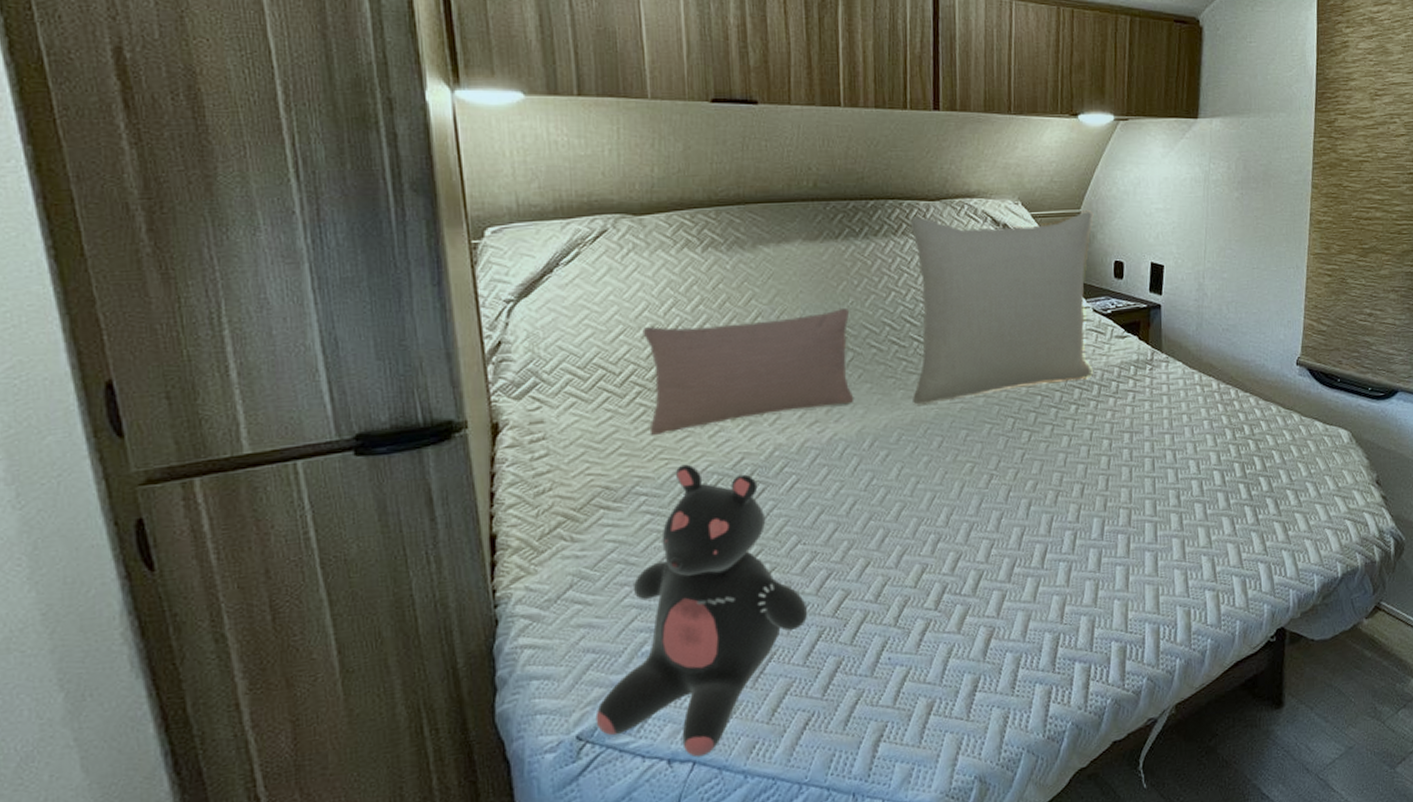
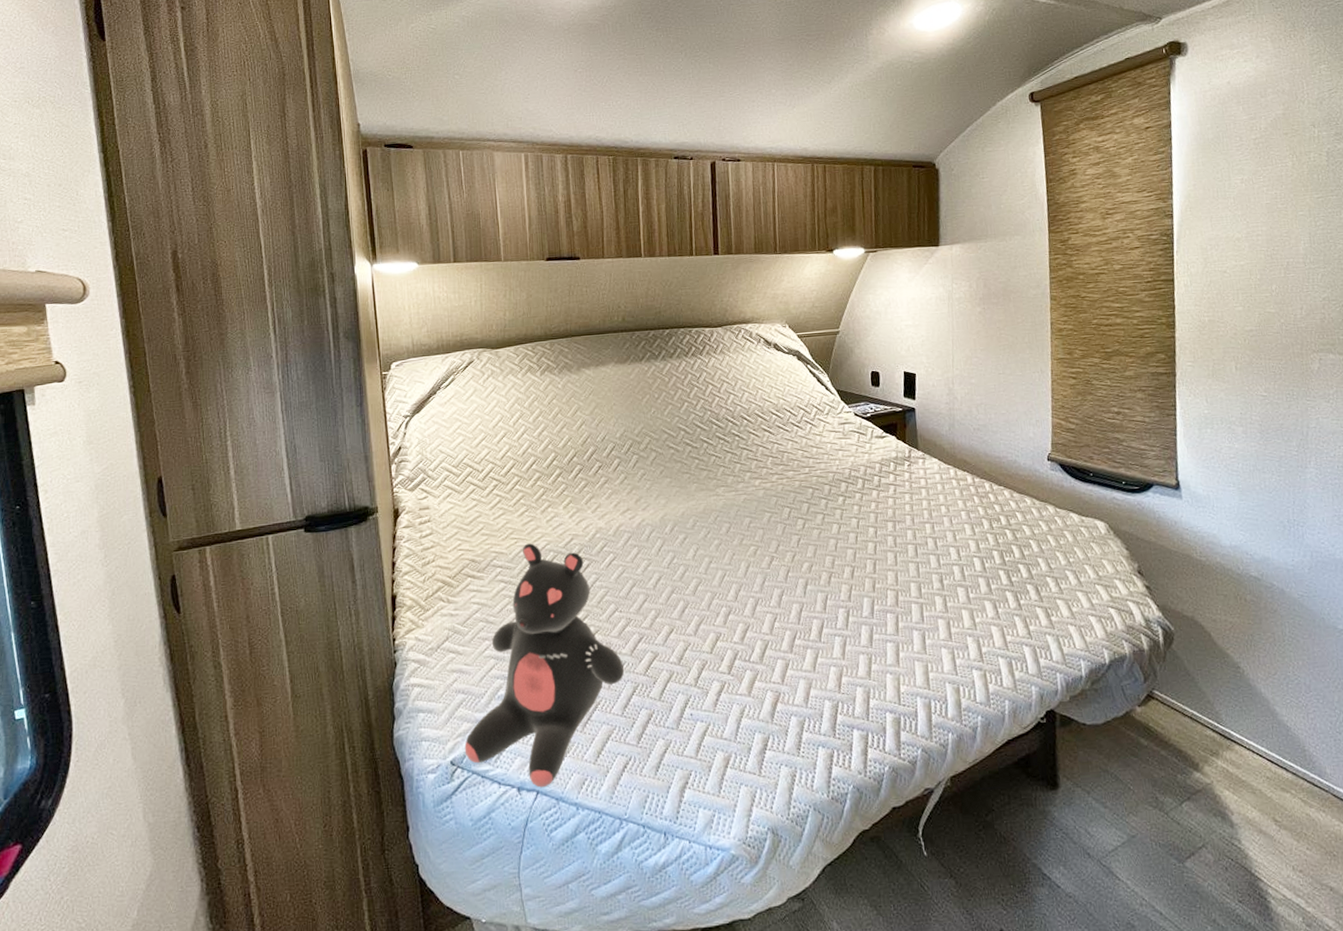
pillow: present [642,307,854,435] -> none [498,416,658,519]
pillow: present [910,212,1092,404] -> none [698,330,856,495]

